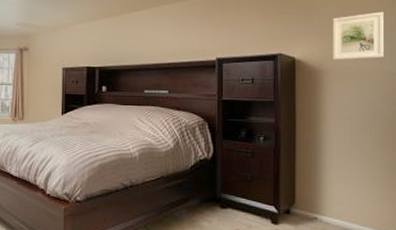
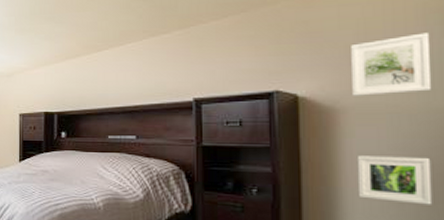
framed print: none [334,108,383,147] -> present [356,155,433,205]

